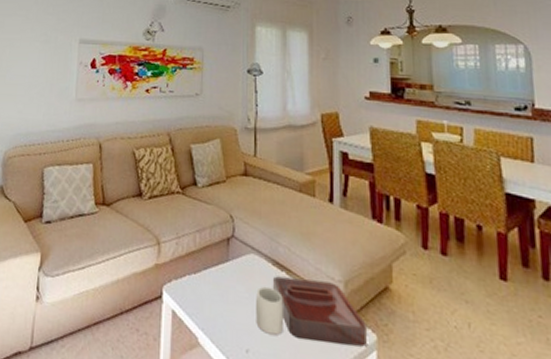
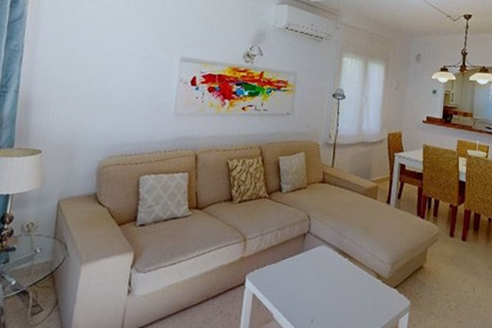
mug: present [256,286,285,335] -> none [321,270,345,307]
decorative tray: present [272,276,368,347] -> none [336,262,405,310]

